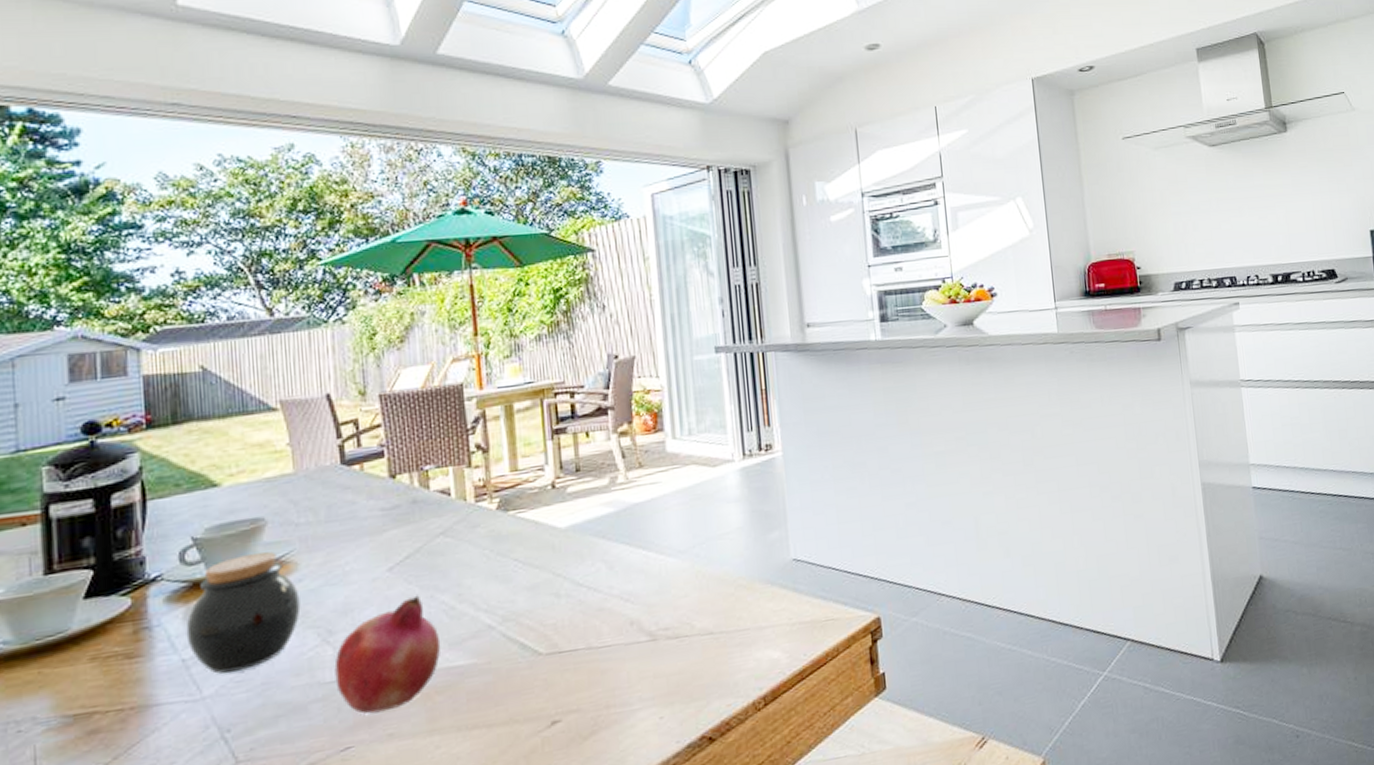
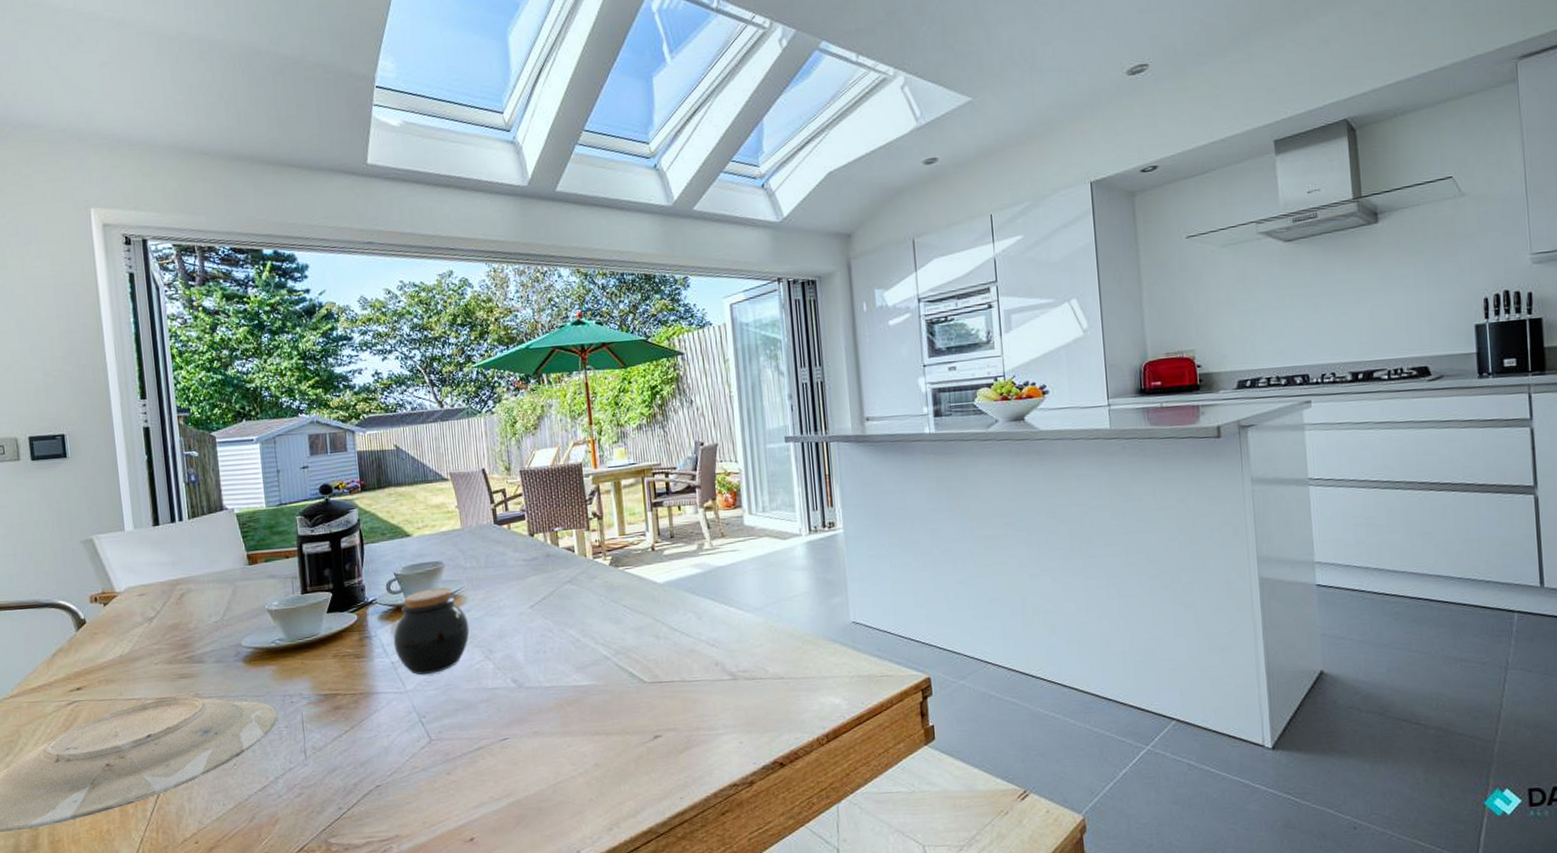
fruit: present [334,595,441,714] -> none [494,628,570,715]

